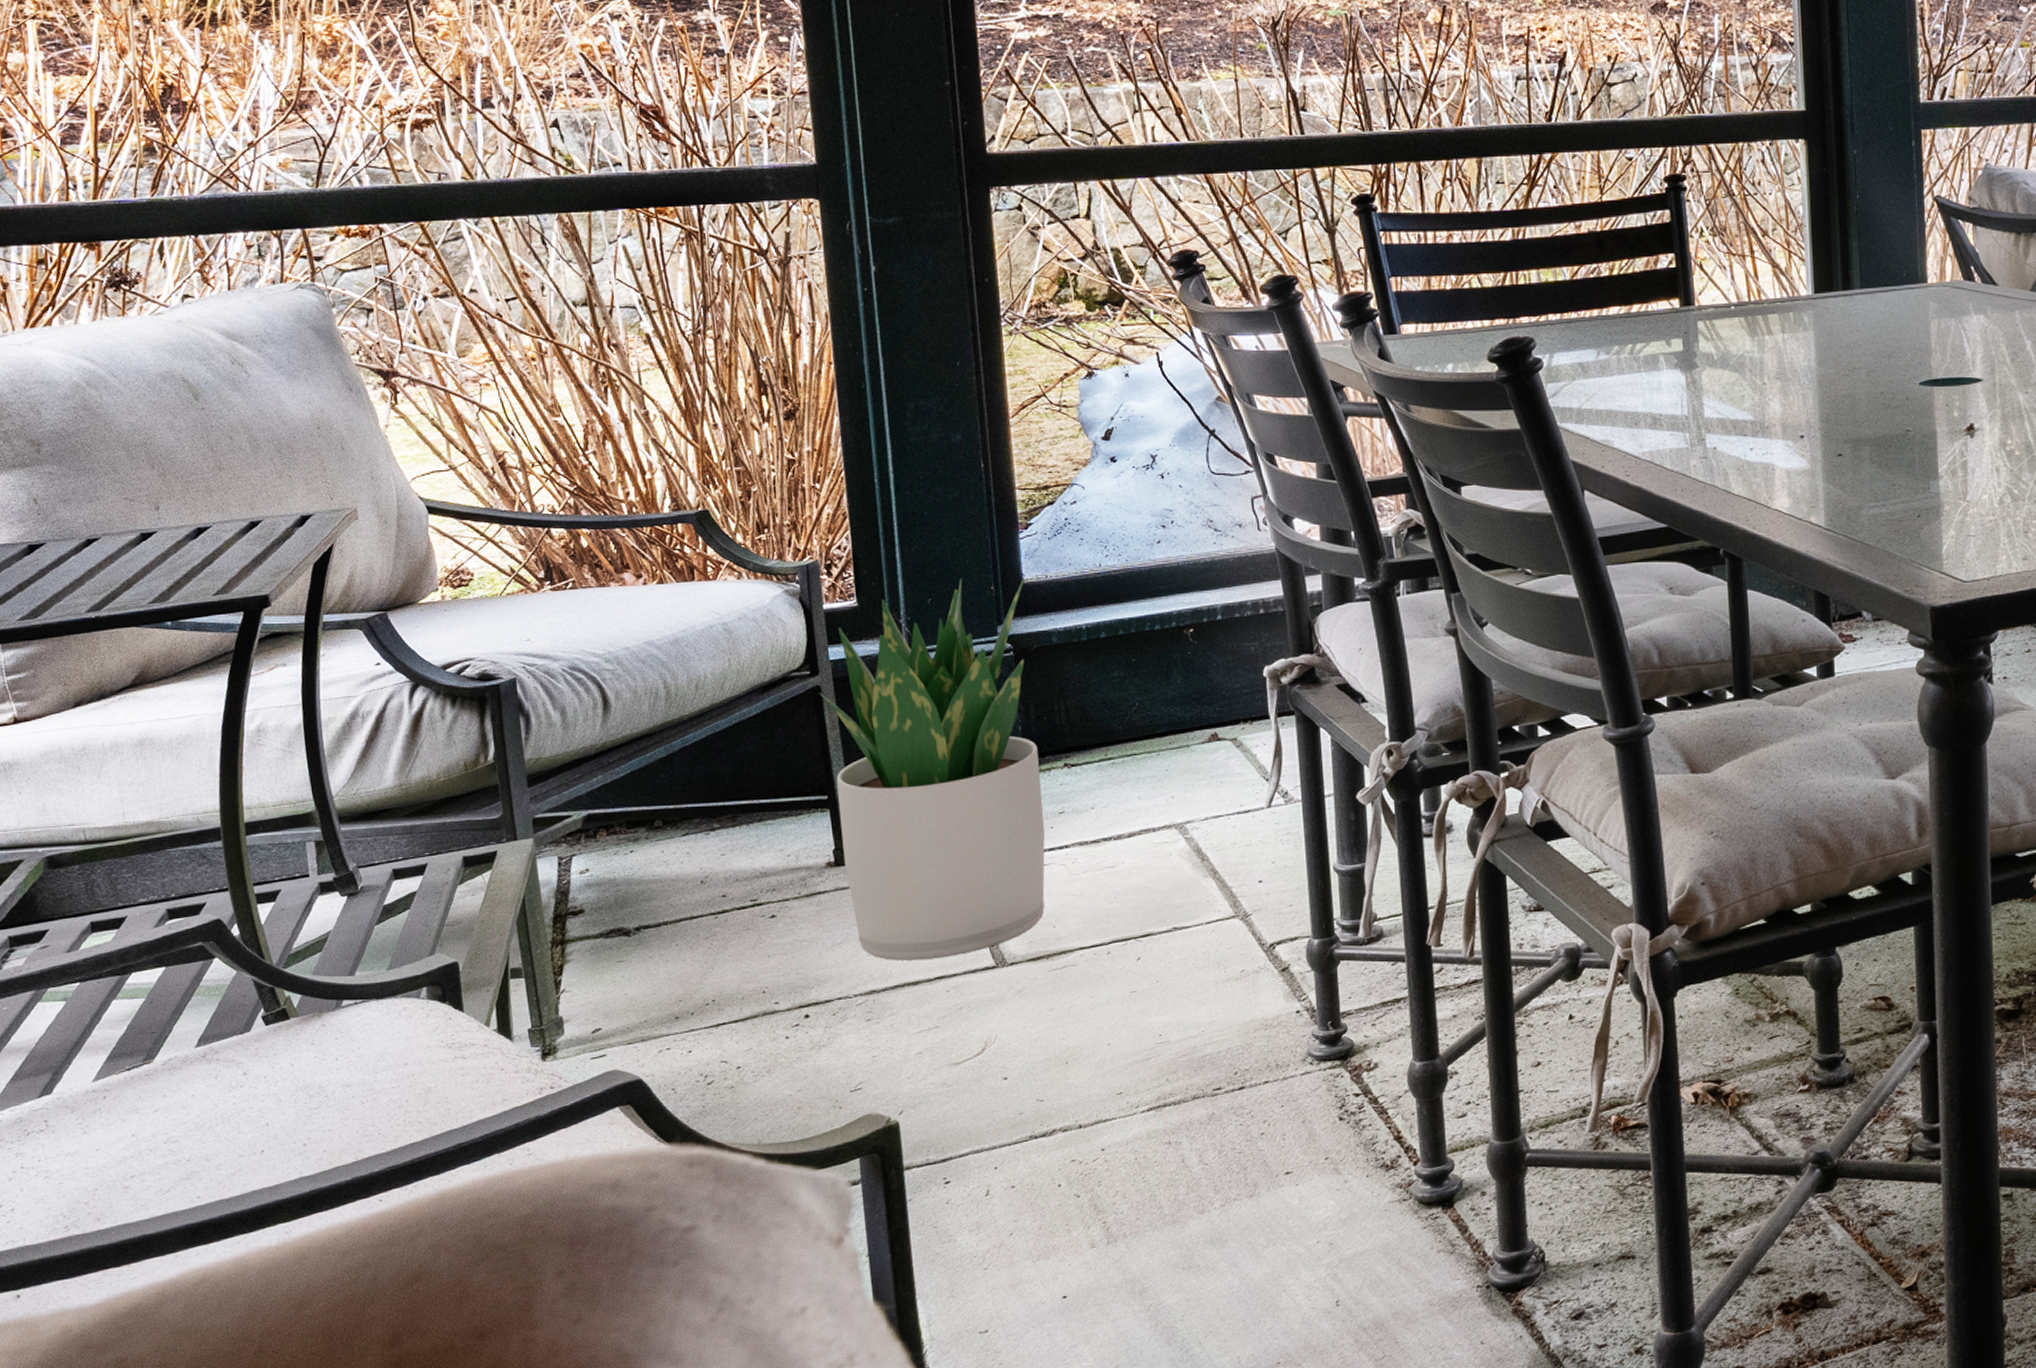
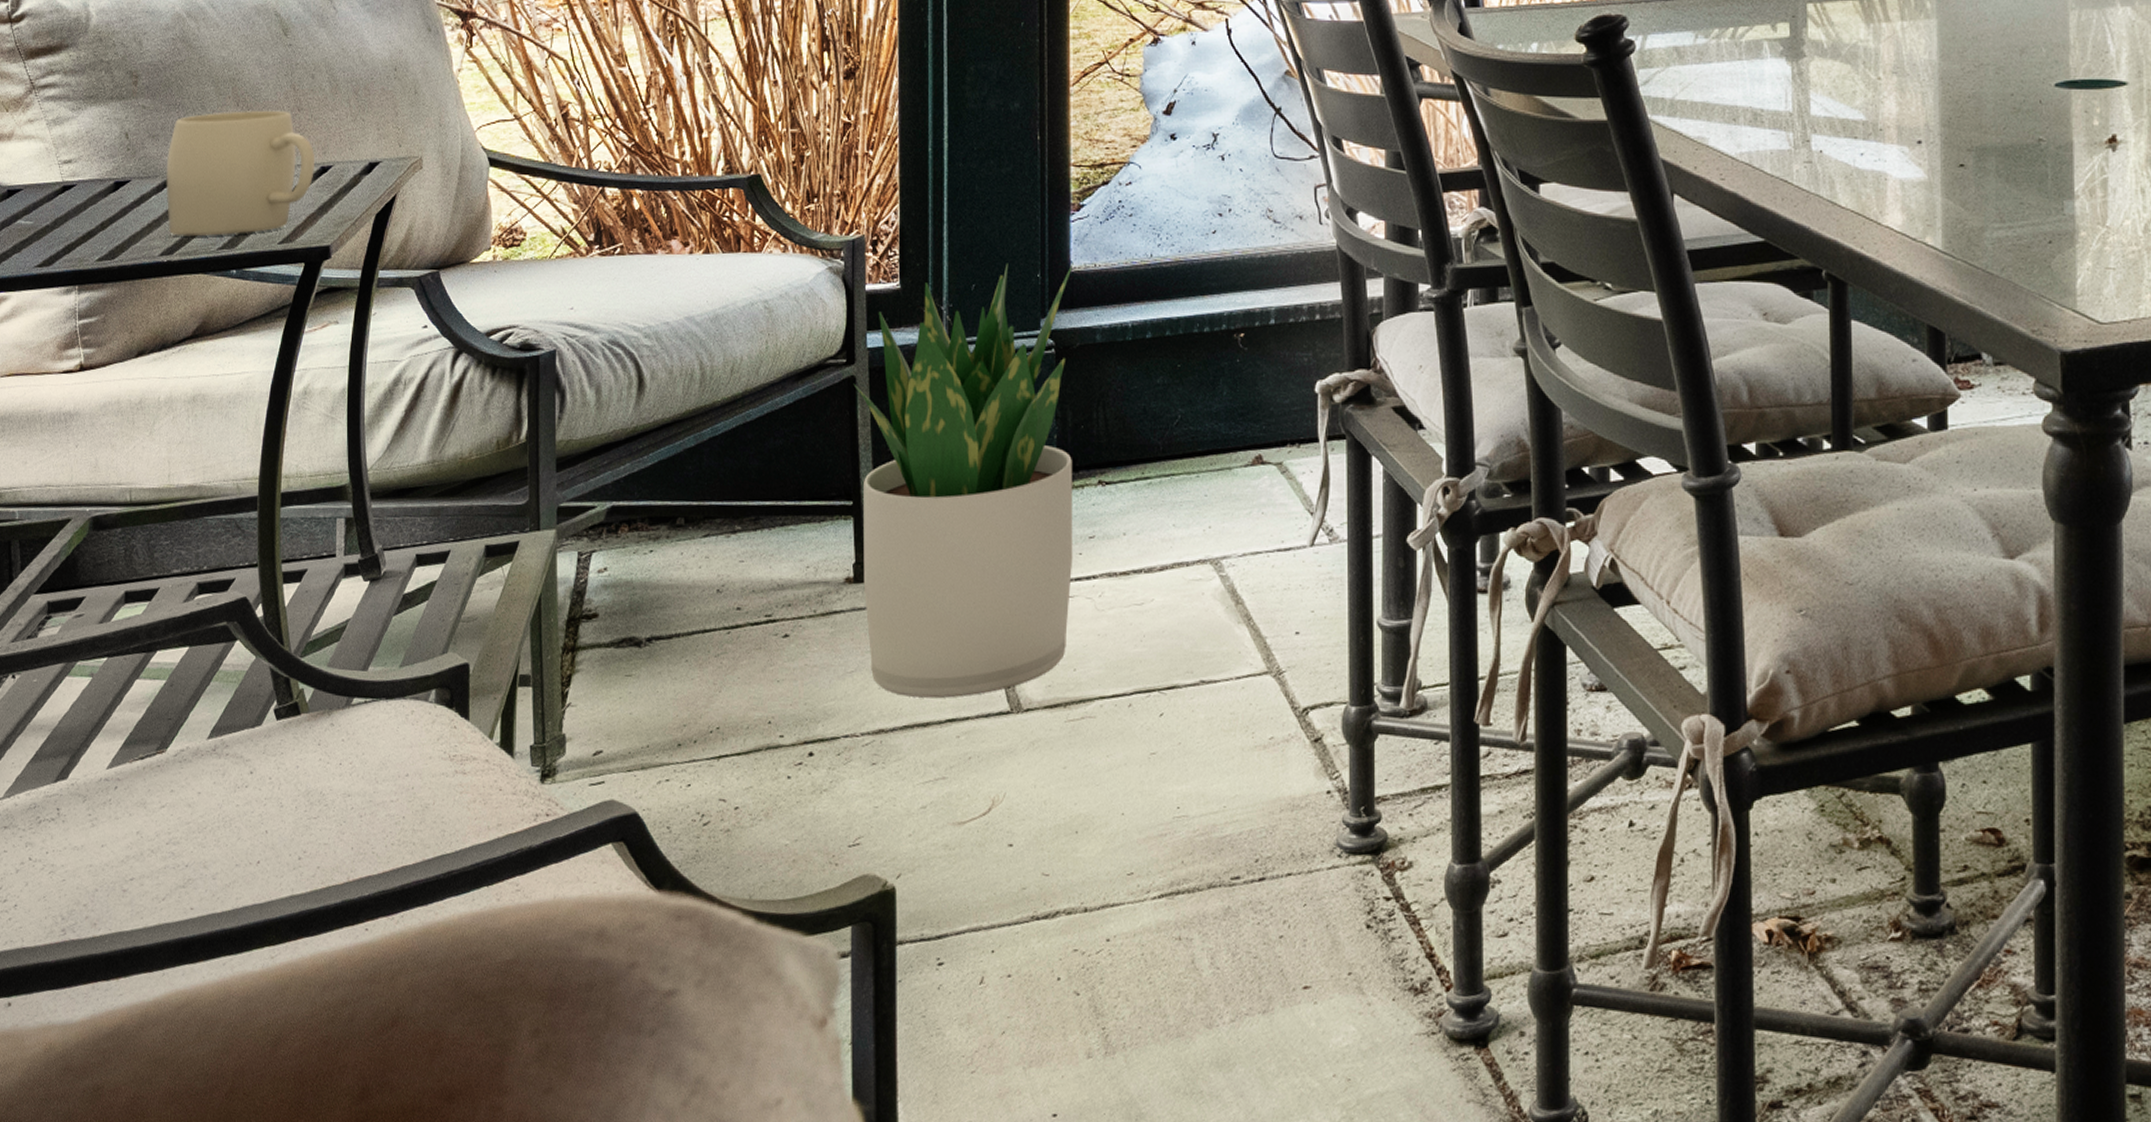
mug: none [82,471,244,593] -> present [166,110,314,237]

